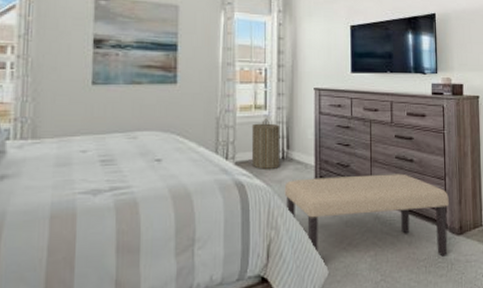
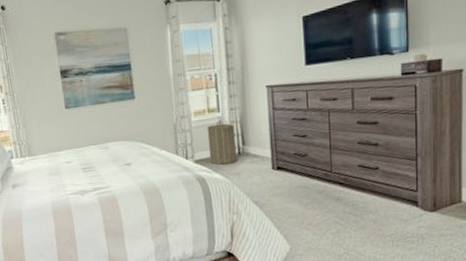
bench: present [284,173,449,257] -> none [242,157,421,232]

